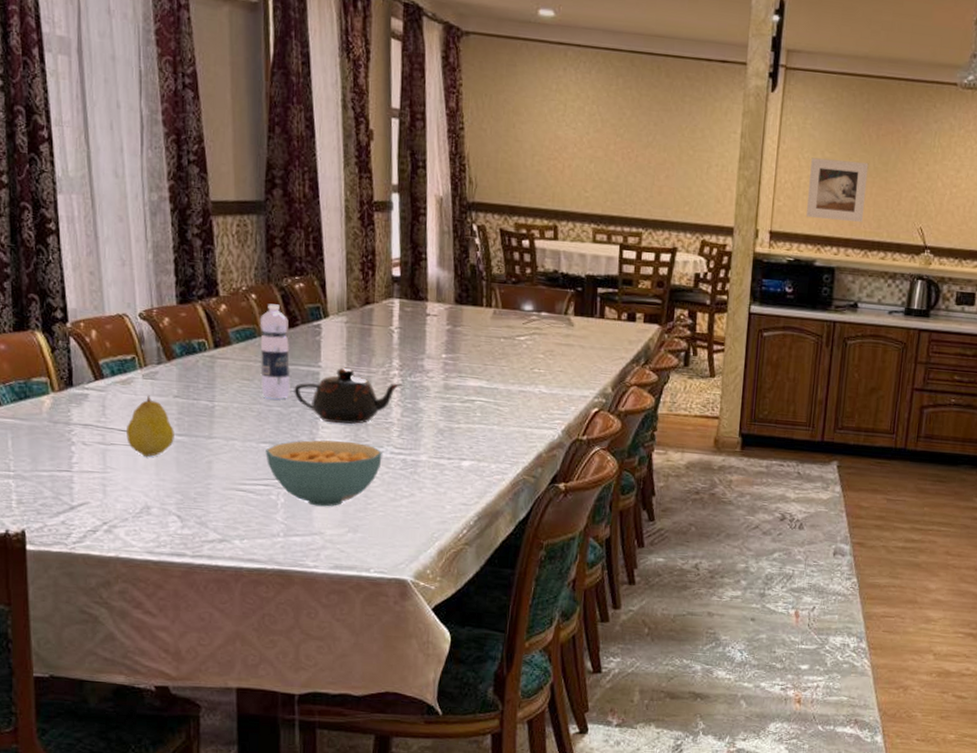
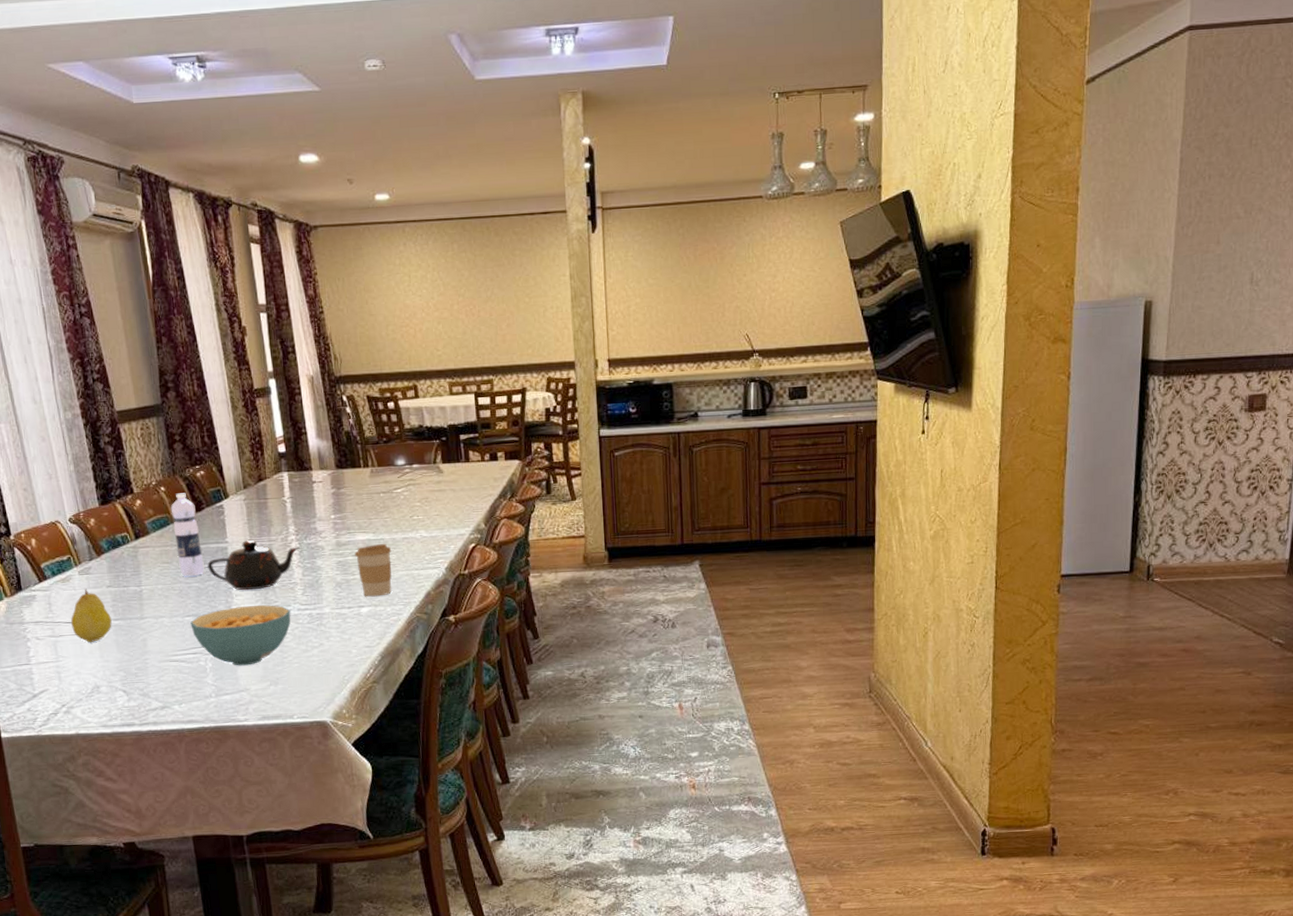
coffee cup: none [463,393,505,451] -> present [354,543,392,597]
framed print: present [805,157,869,222] -> none [637,283,692,341]

